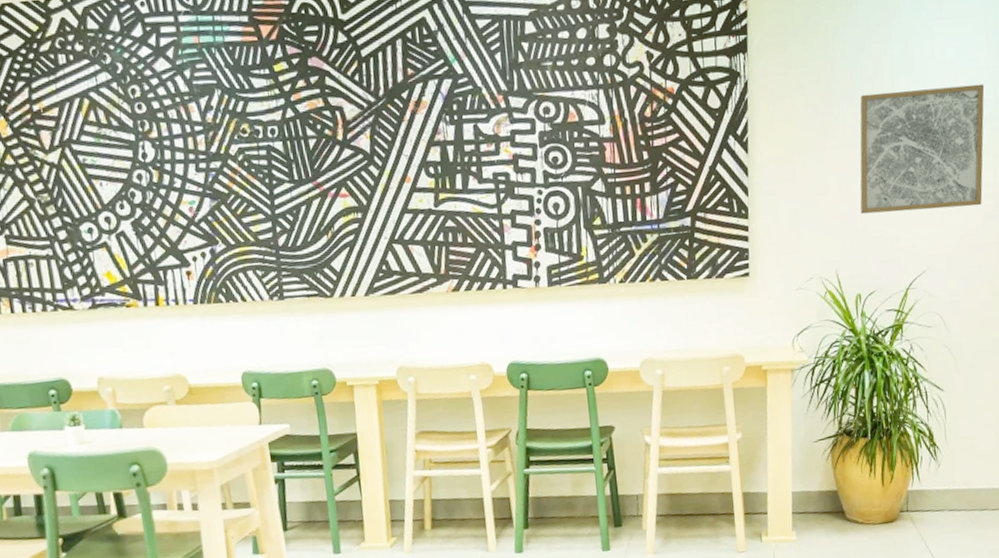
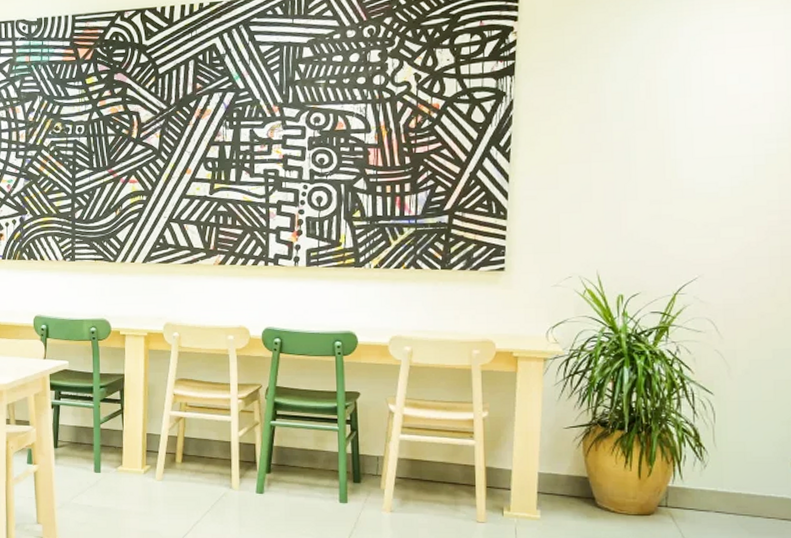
wall art: present [860,84,985,215] -> none [626,108,771,222]

